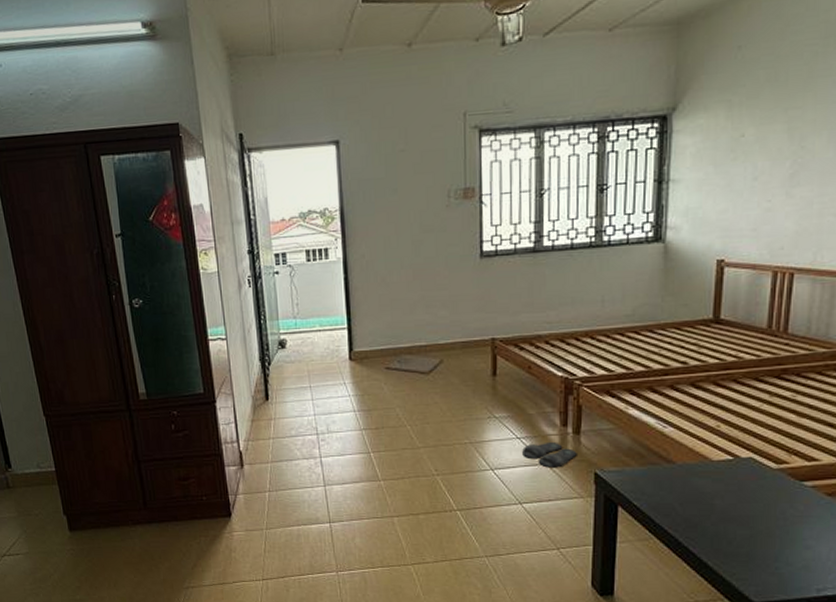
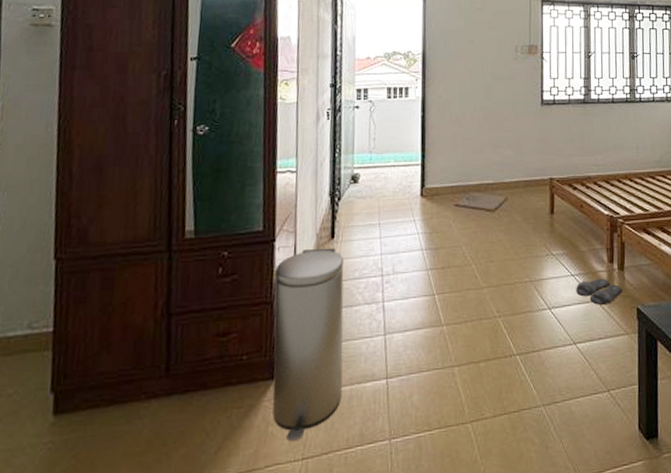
pedal bin: none [219,408,291,565] -> present [272,248,345,441]

